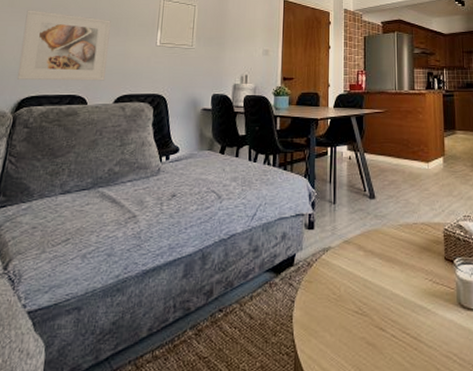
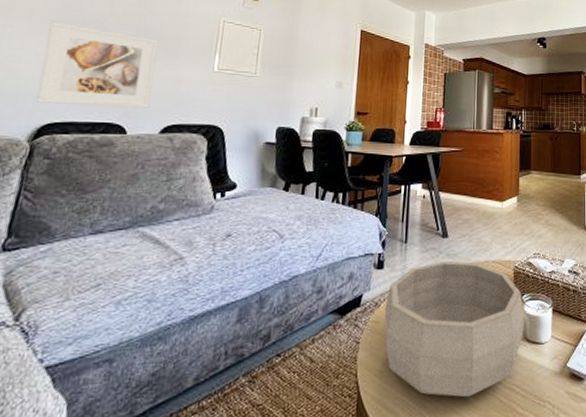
decorative bowl: none [317,222,459,363] -> present [384,261,525,398]

